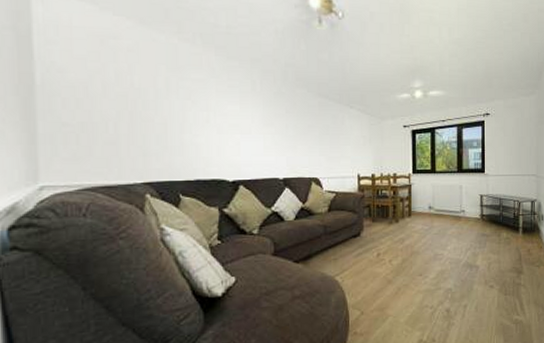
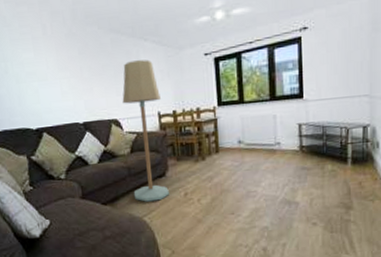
floor lamp: none [324,125,362,261] -> present [122,59,169,202]

